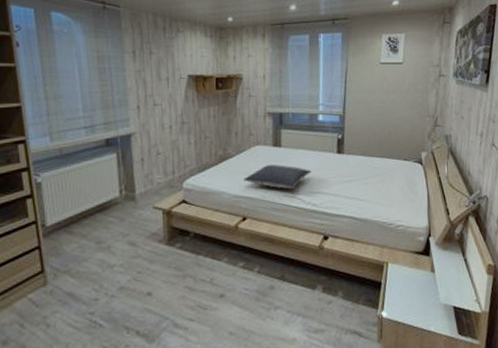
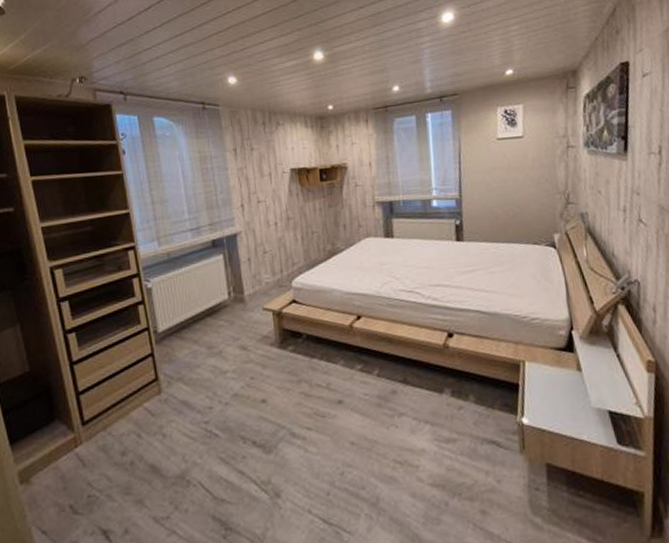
pillow: present [244,165,312,189] -> none [355,257,429,283]

